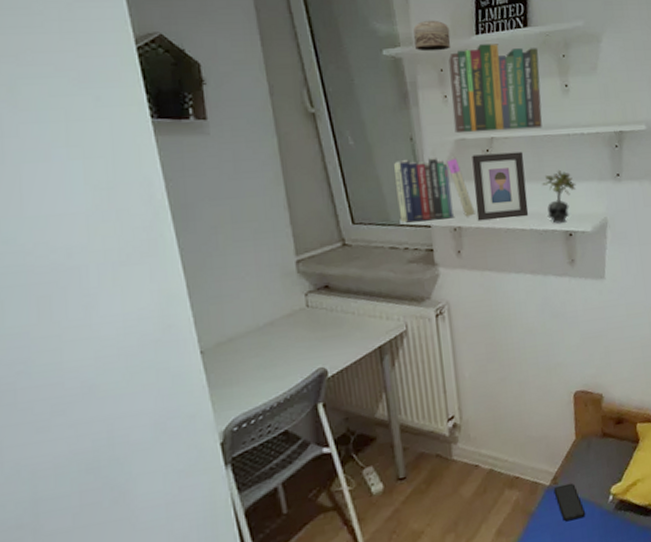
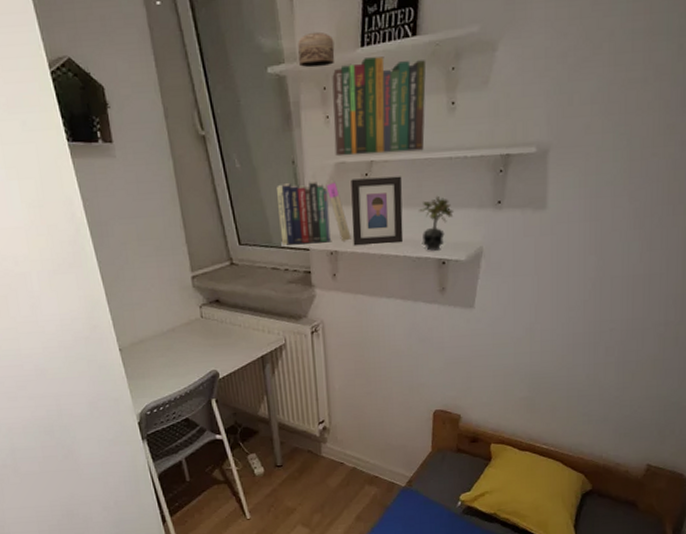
smartphone: present [553,483,585,522] -> none [408,487,434,517]

